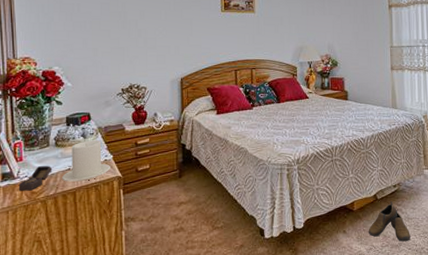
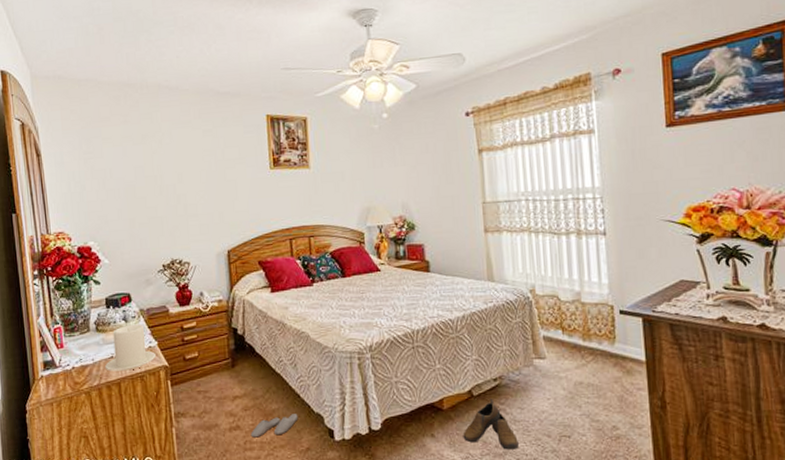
compass: present [18,166,53,191] -> none [61,353,95,381]
slippers: none [192,216,235,238] -> present [250,414,298,438]

